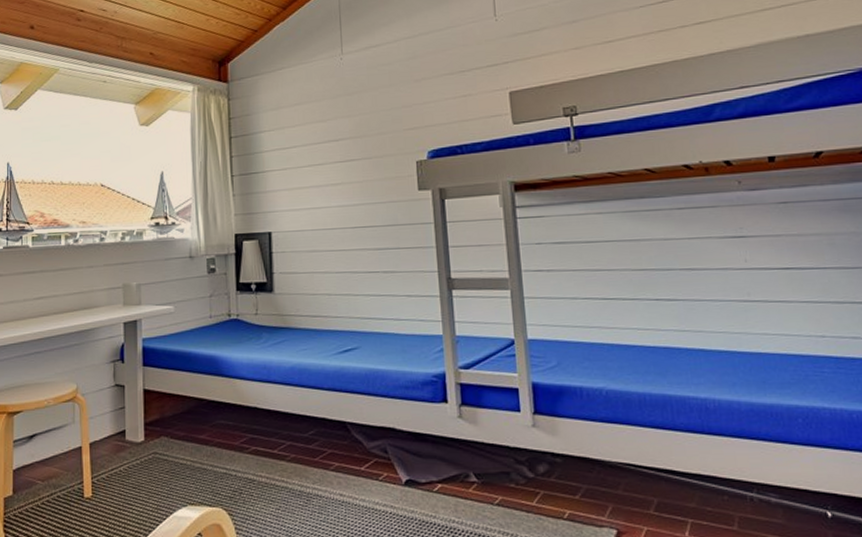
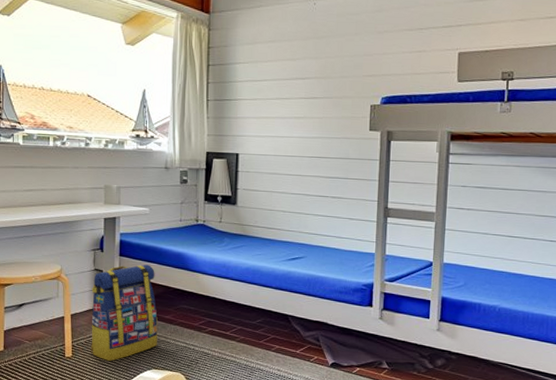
backpack: none [112,373,192,499] -> present [91,264,158,361]

